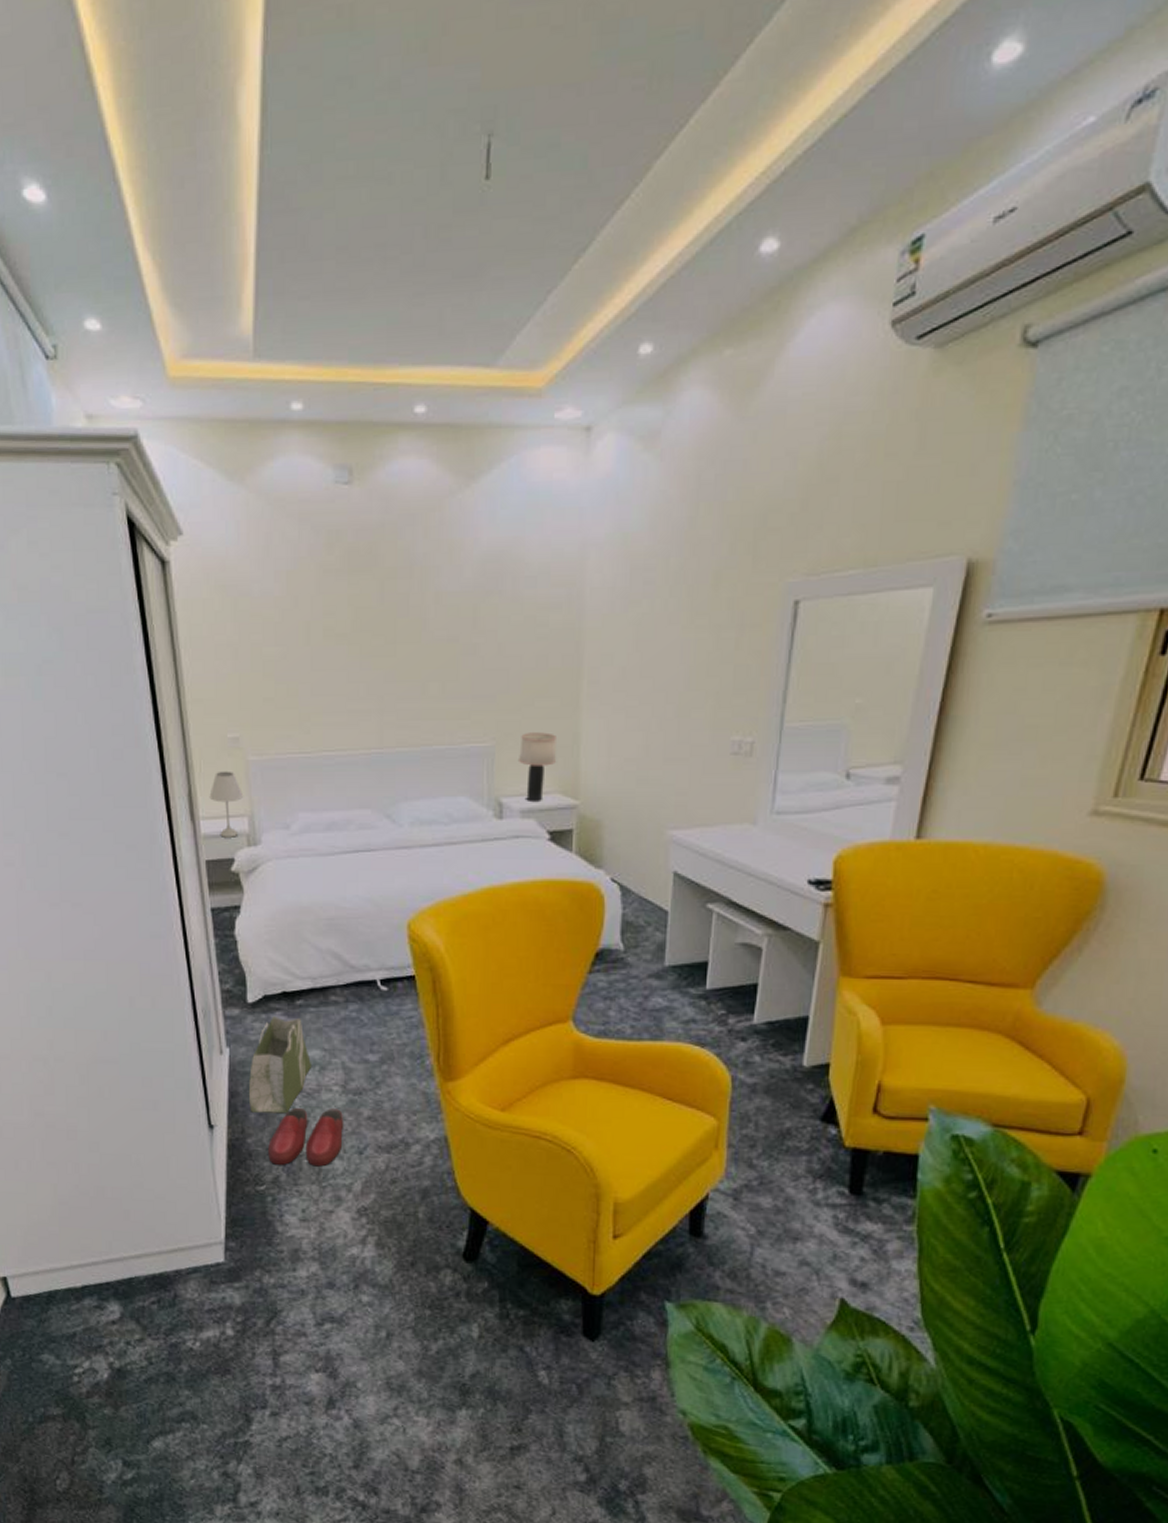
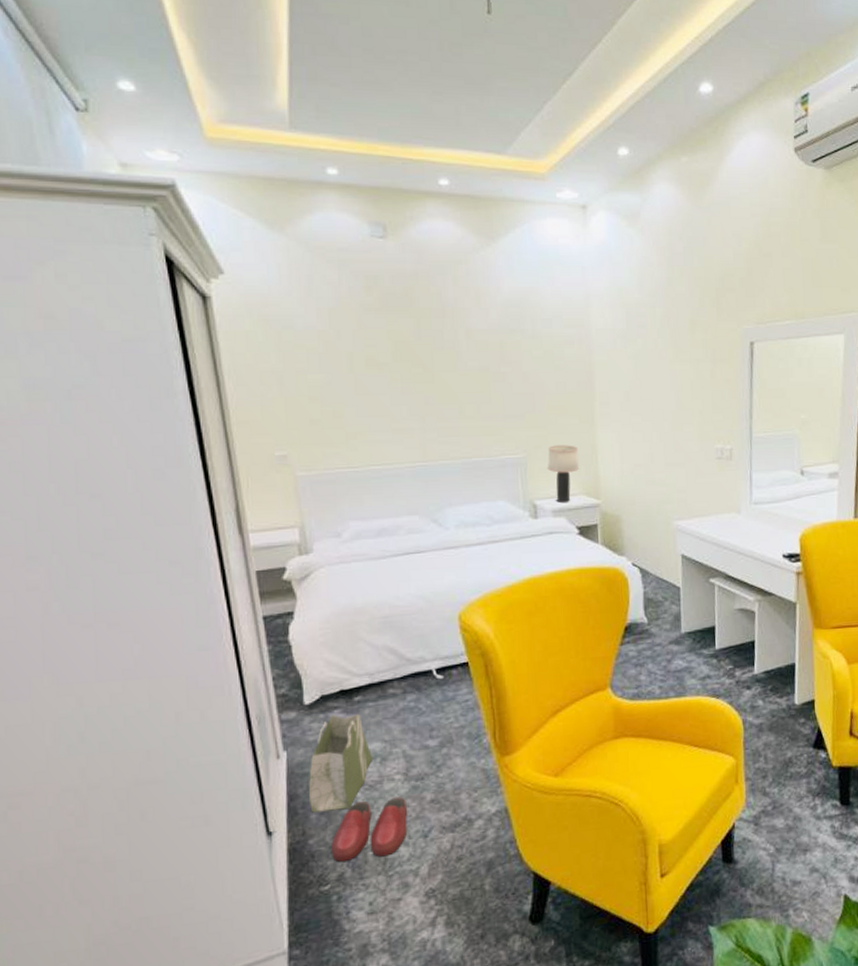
table lamp: present [209,771,244,838] -> none [258,486,294,548]

